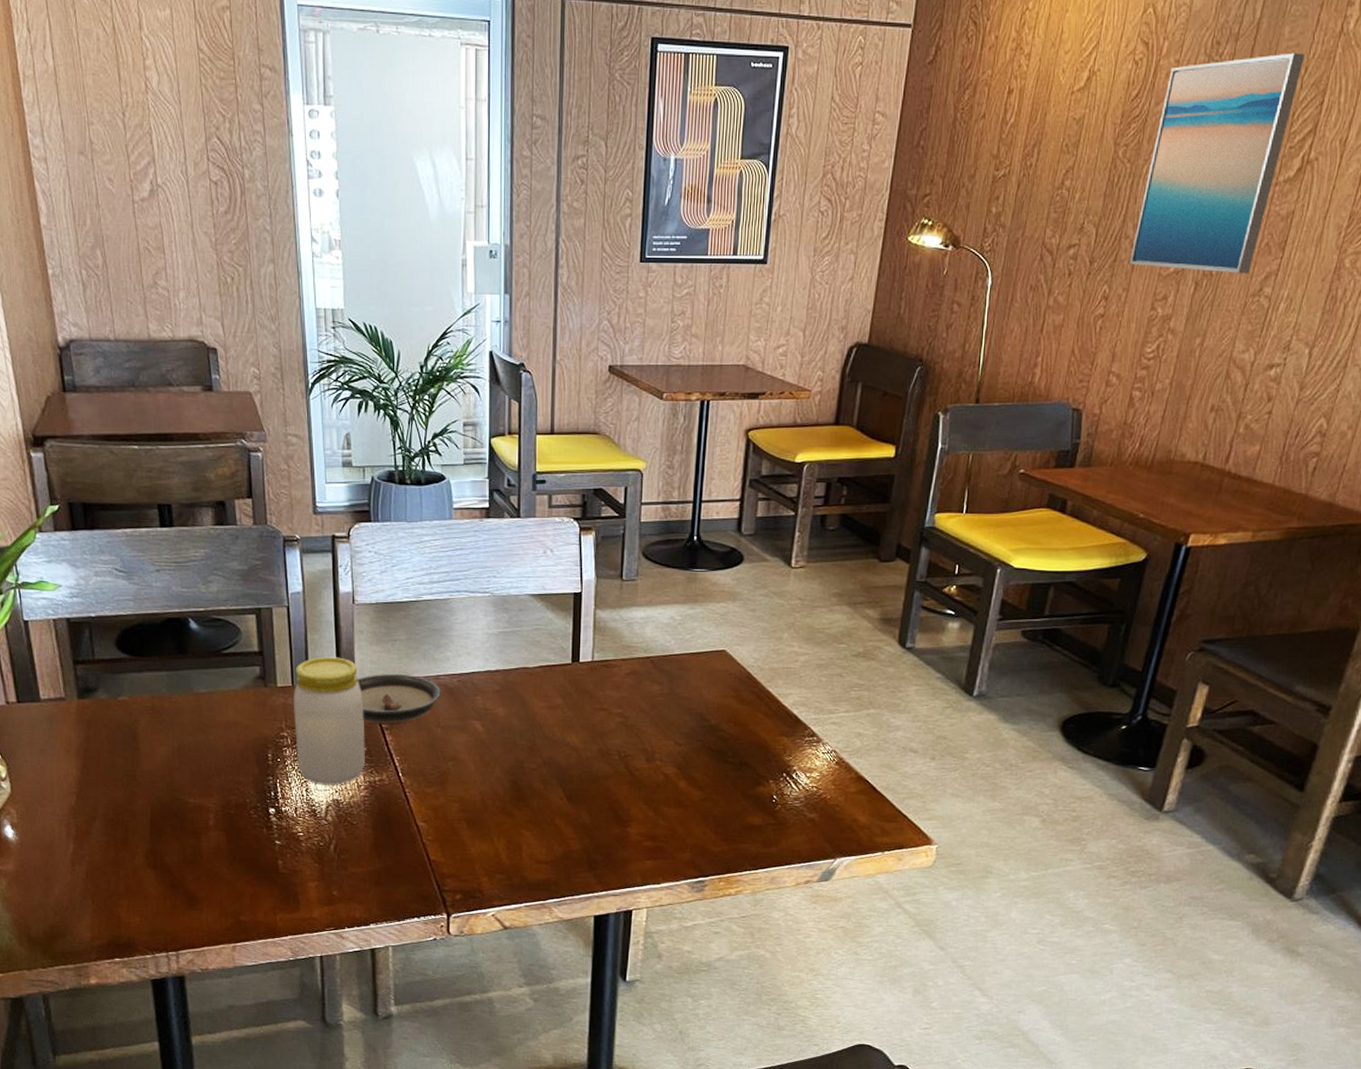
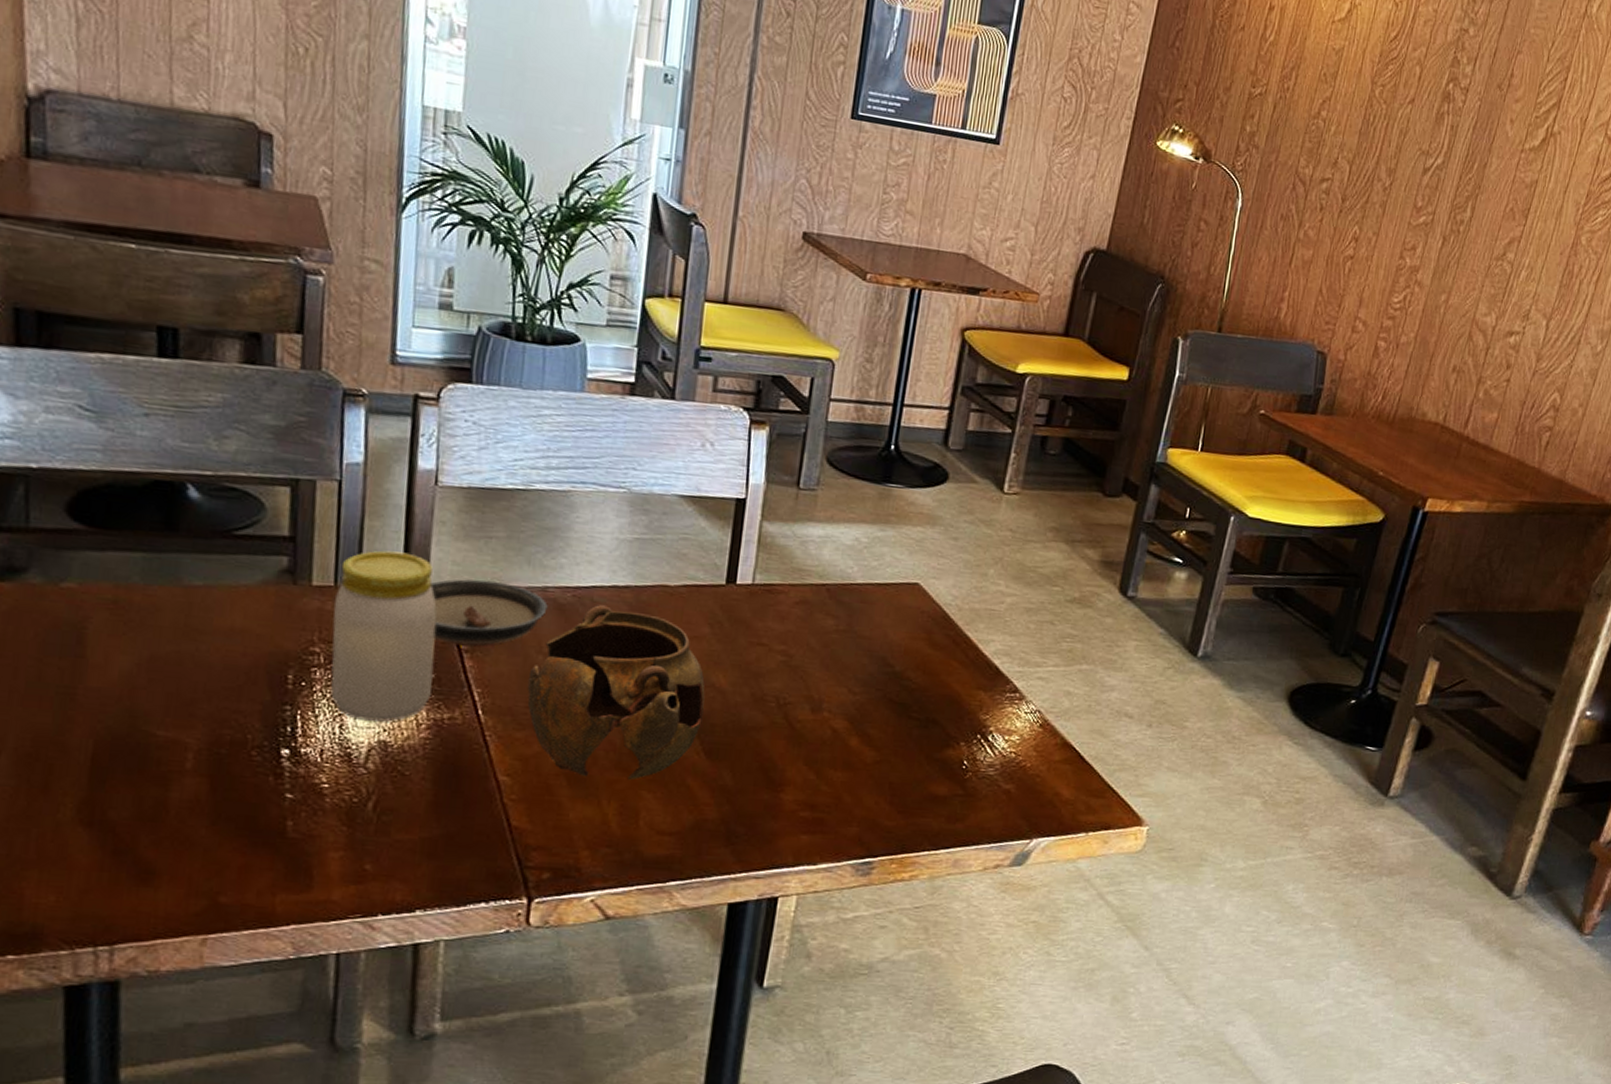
teapot: none [432,687,563,822] -> present [527,605,705,781]
wall art: present [1130,53,1305,274] -> none [1381,15,1552,236]

